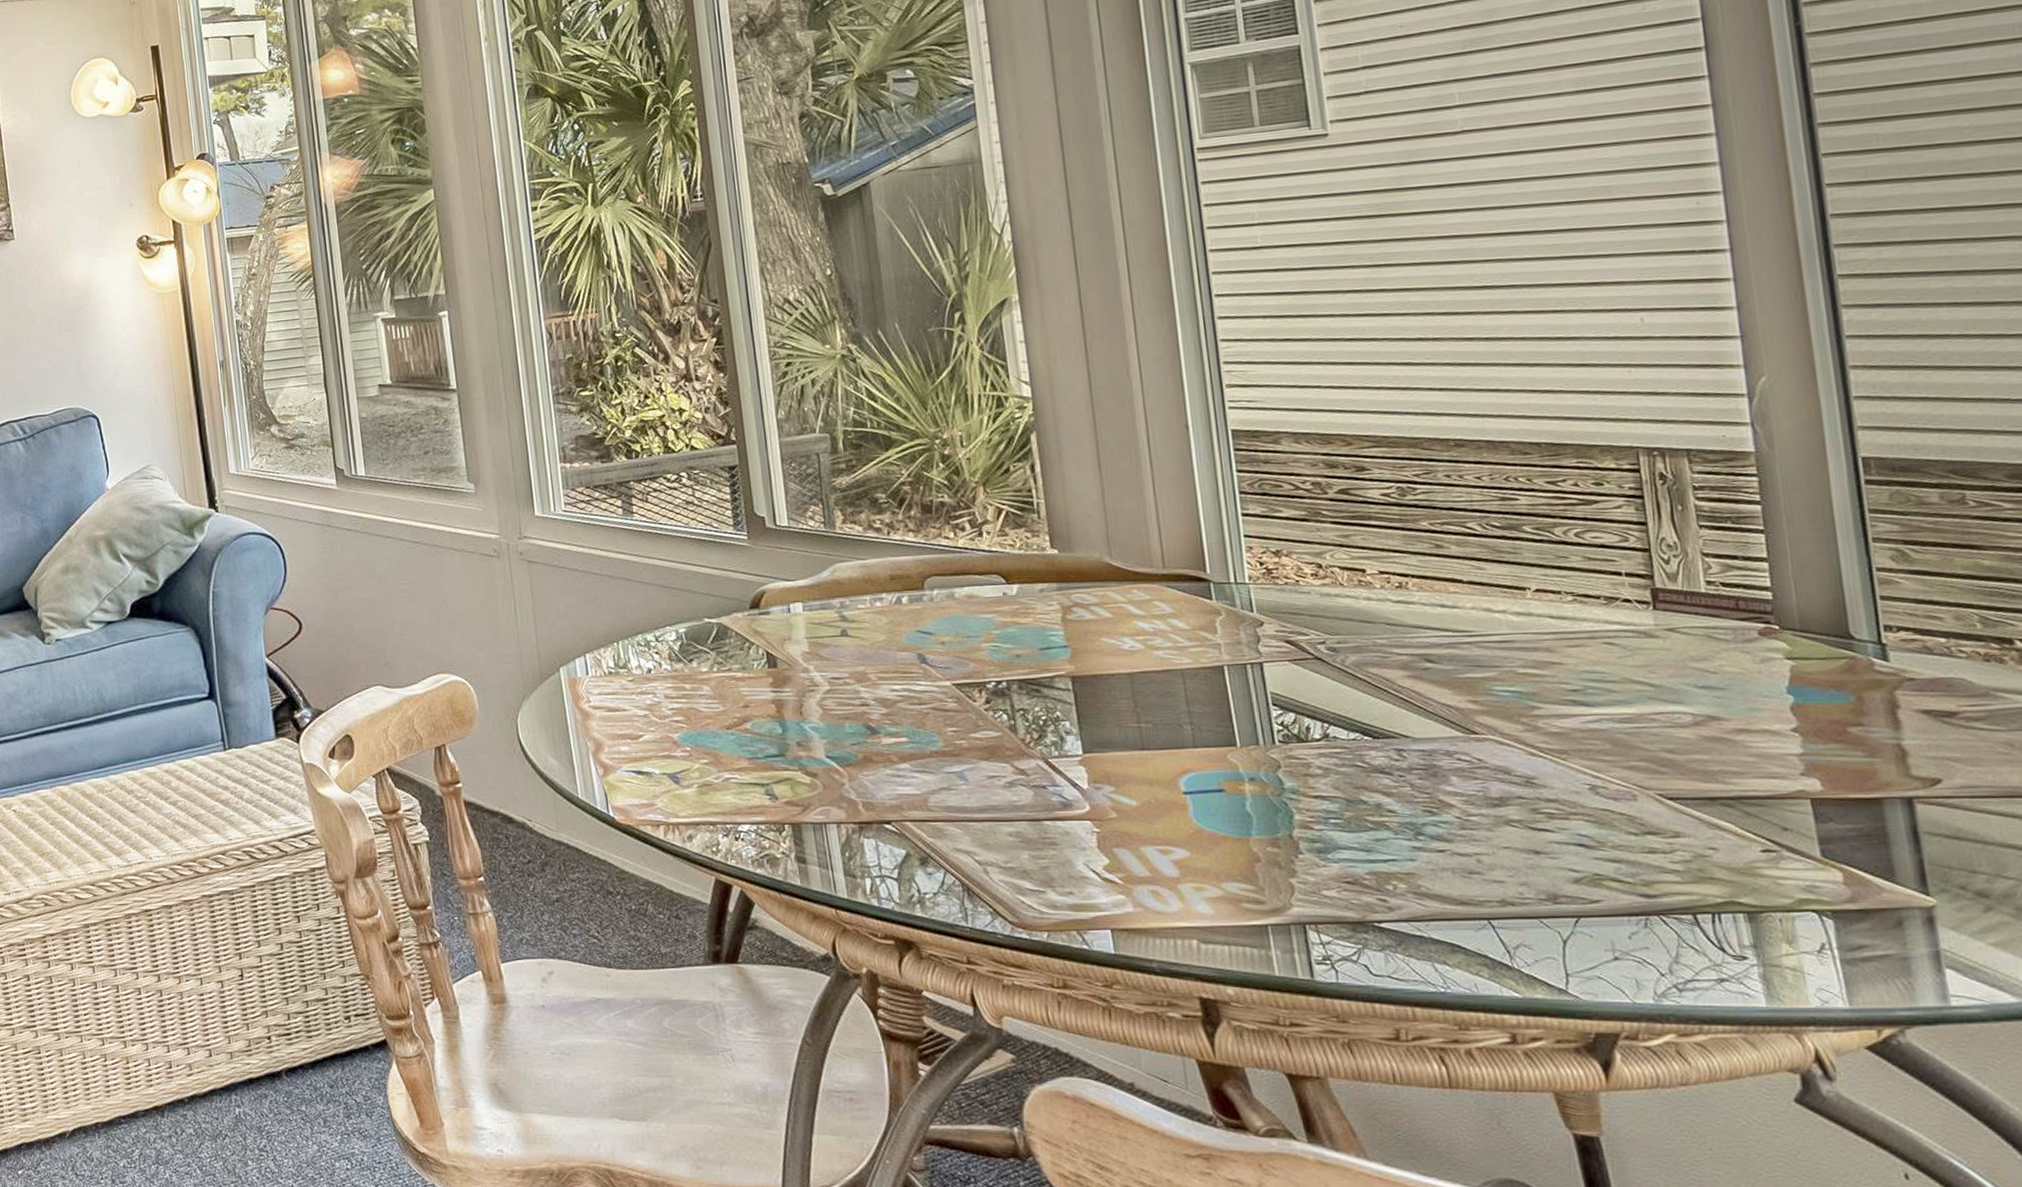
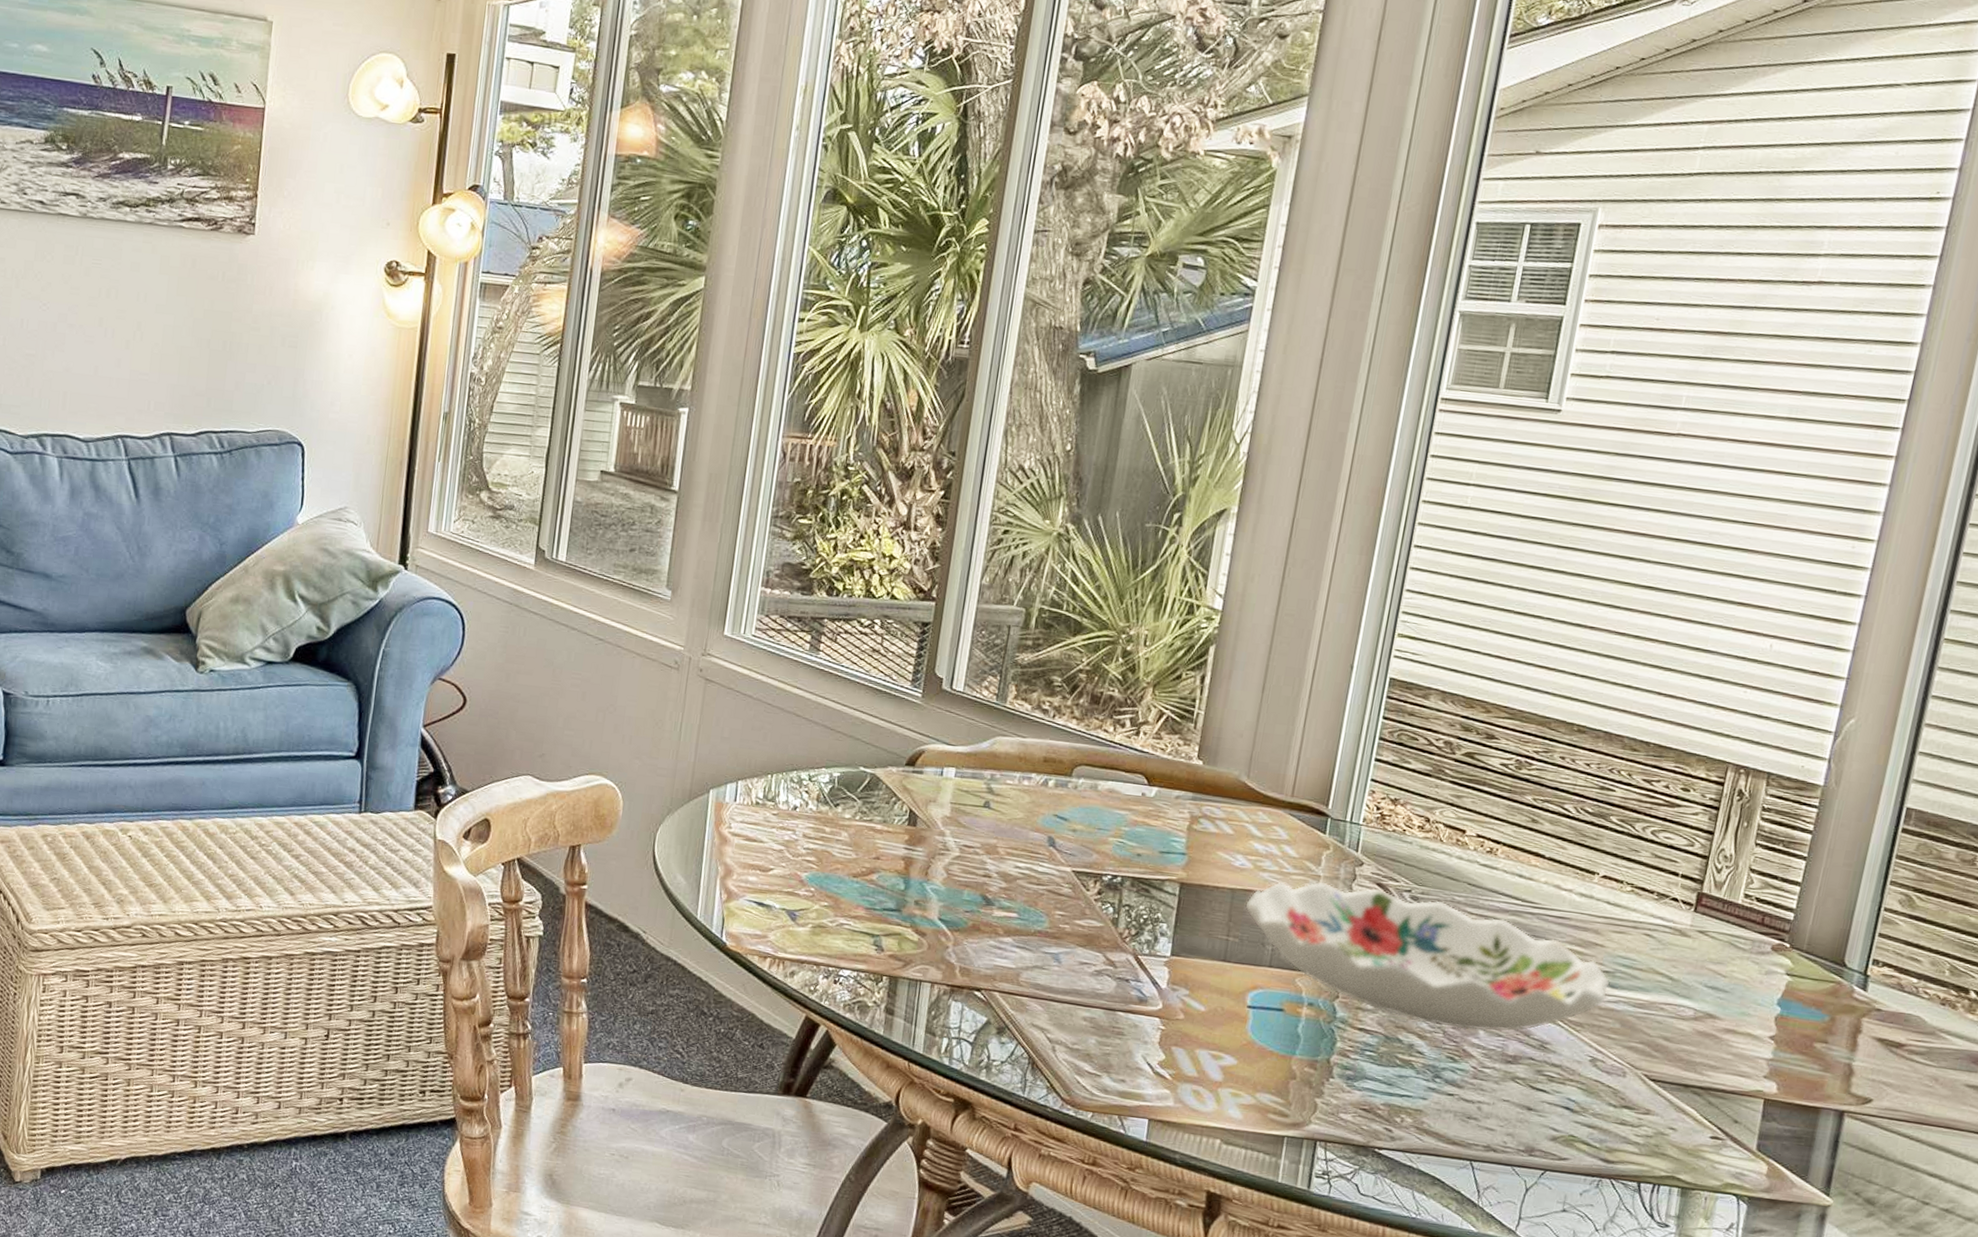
decorative bowl: none [1147,645,1586,780] -> present [1245,880,1611,1032]

